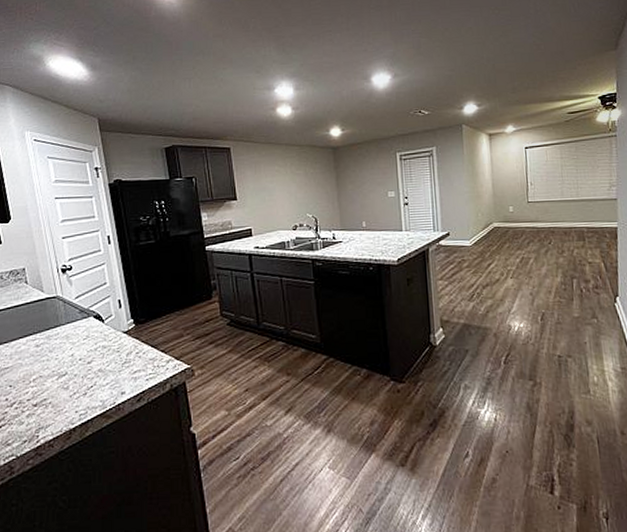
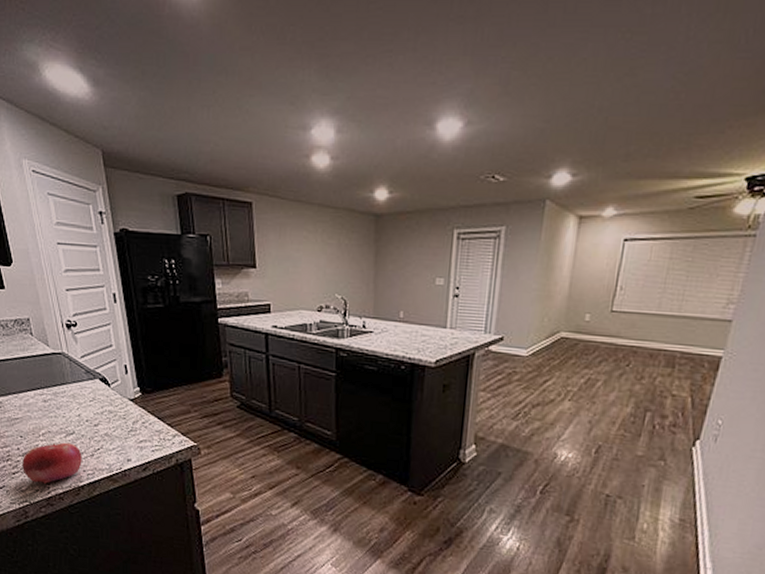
fruit: none [10,384,74,433] -> present [22,442,82,484]

